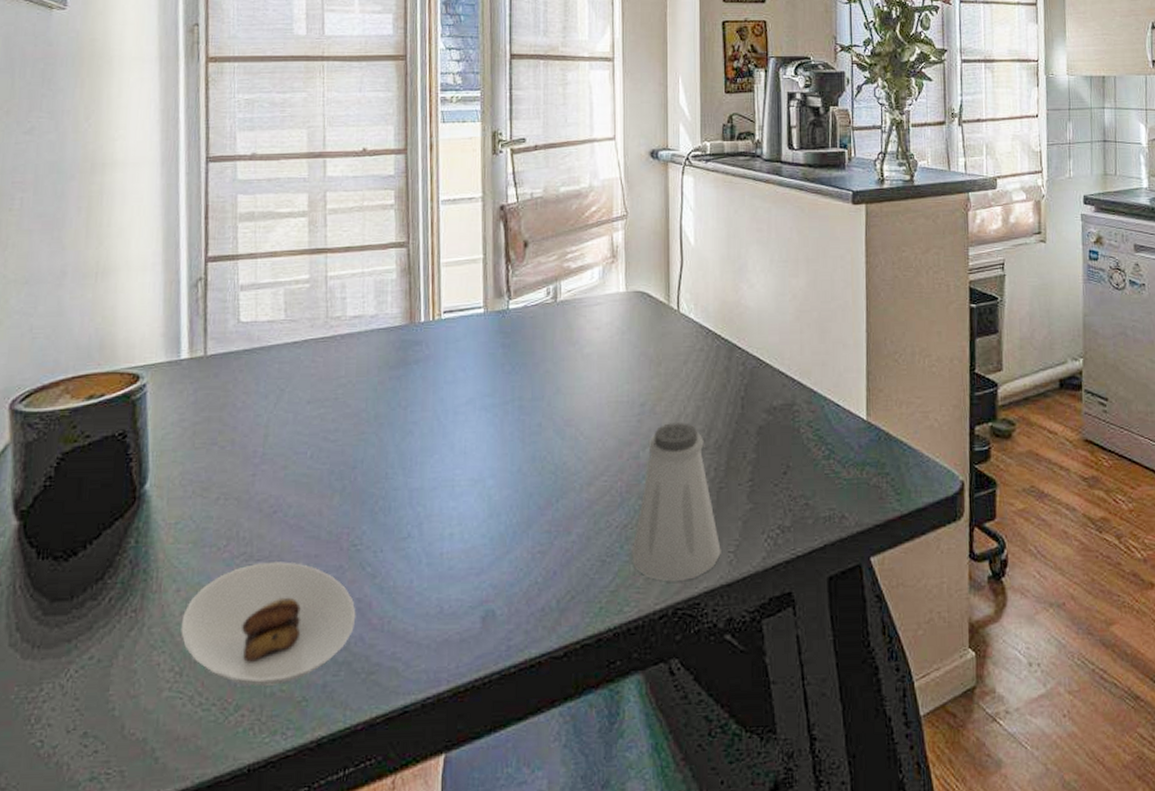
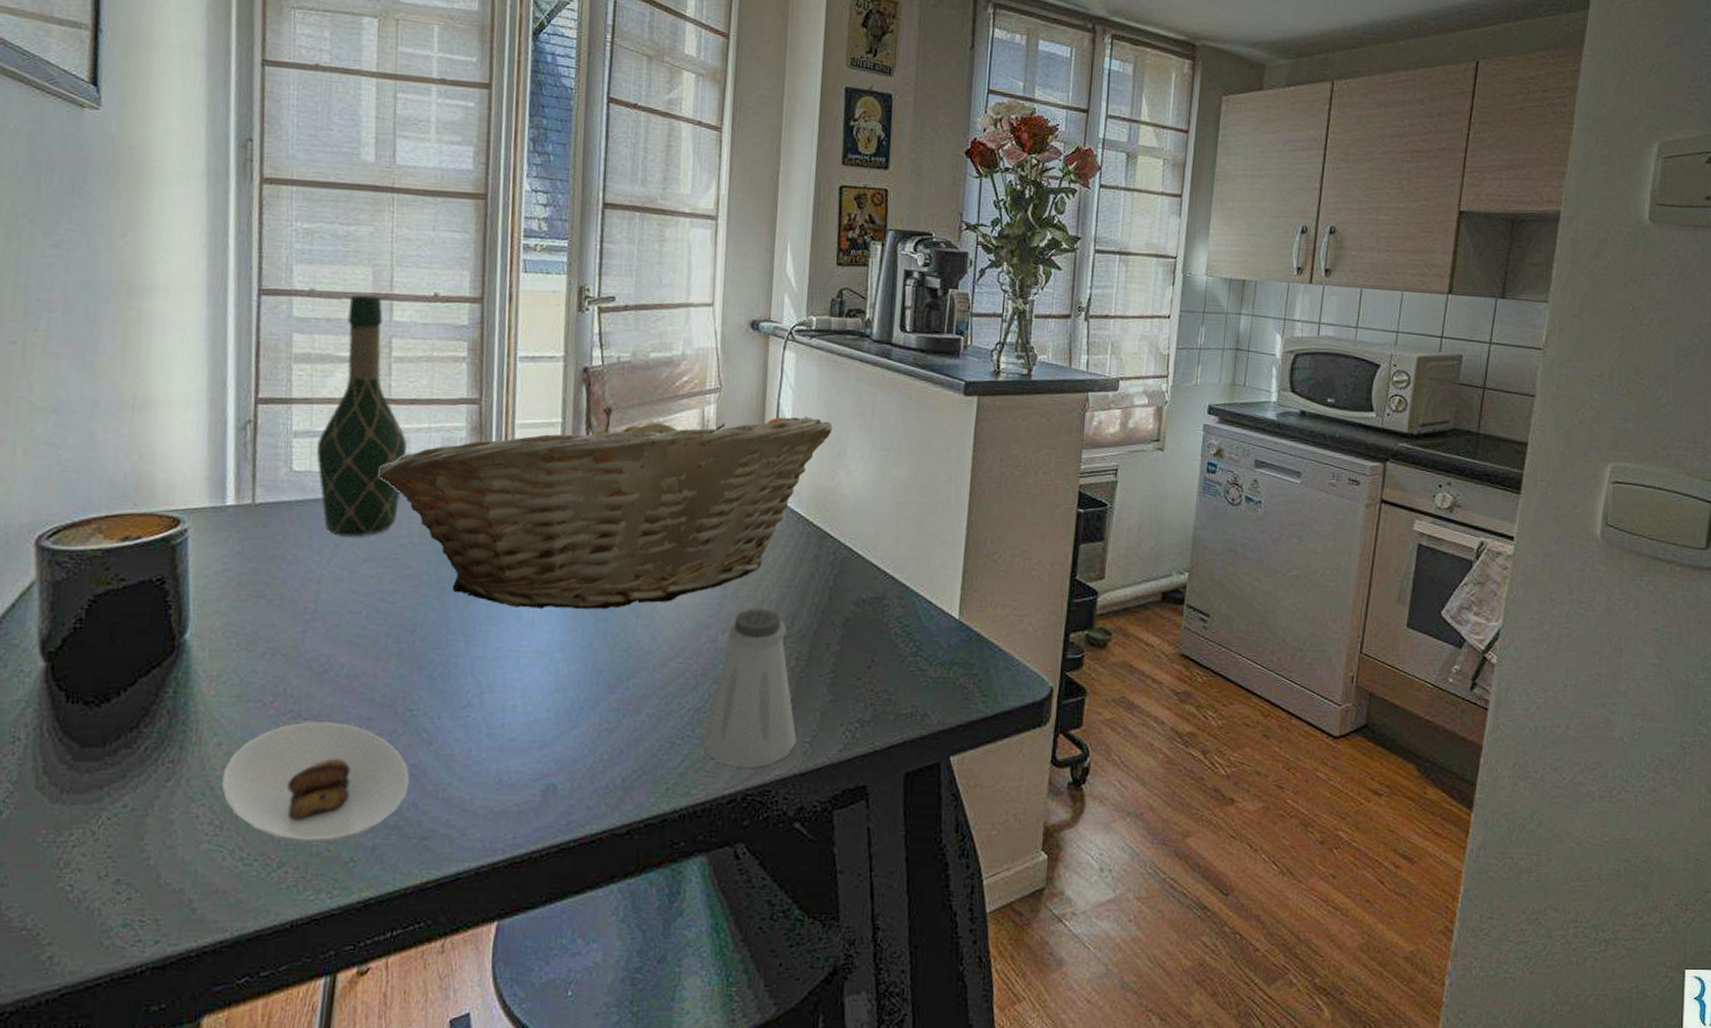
wine bottle: none [261,155,343,381] -> present [316,294,407,537]
fruit basket: none [318,235,733,438] -> present [378,407,833,610]

